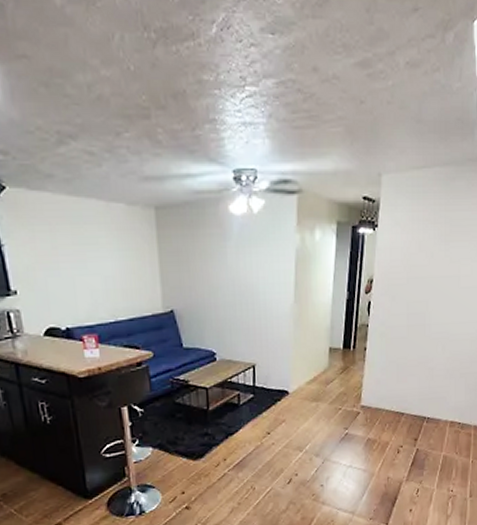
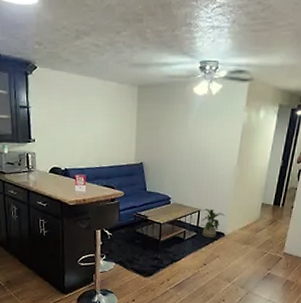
house plant: none [258,361,287,399] -> present [202,208,226,238]

